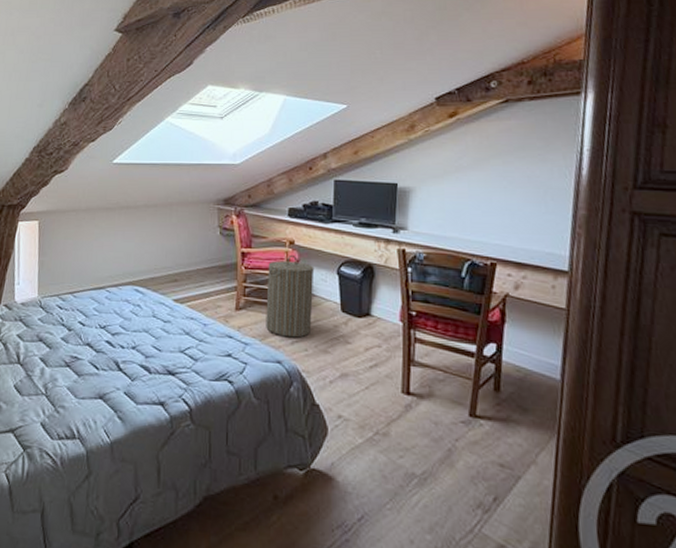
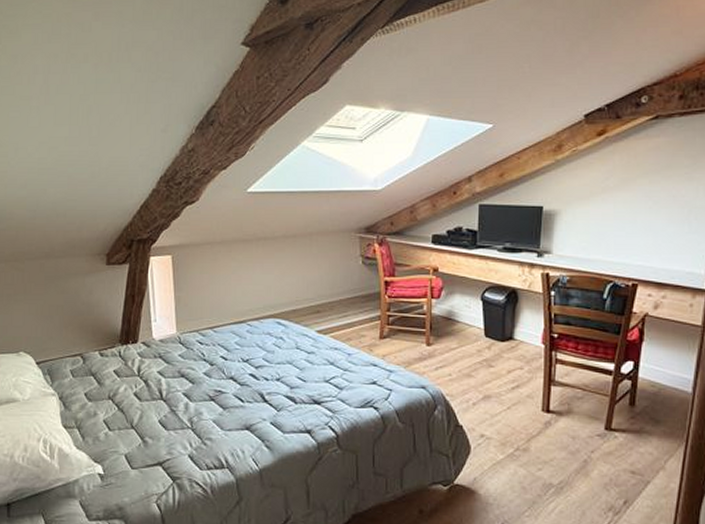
laundry hamper: present [266,254,315,338] -> none [410,282,458,364]

